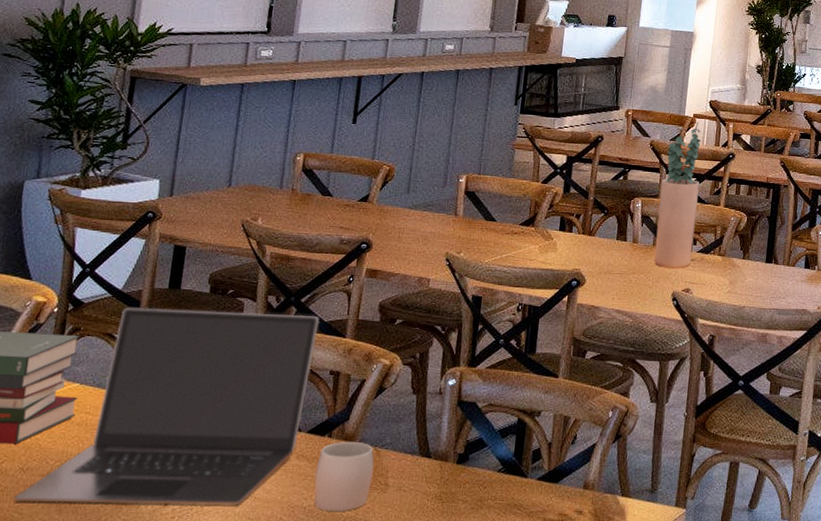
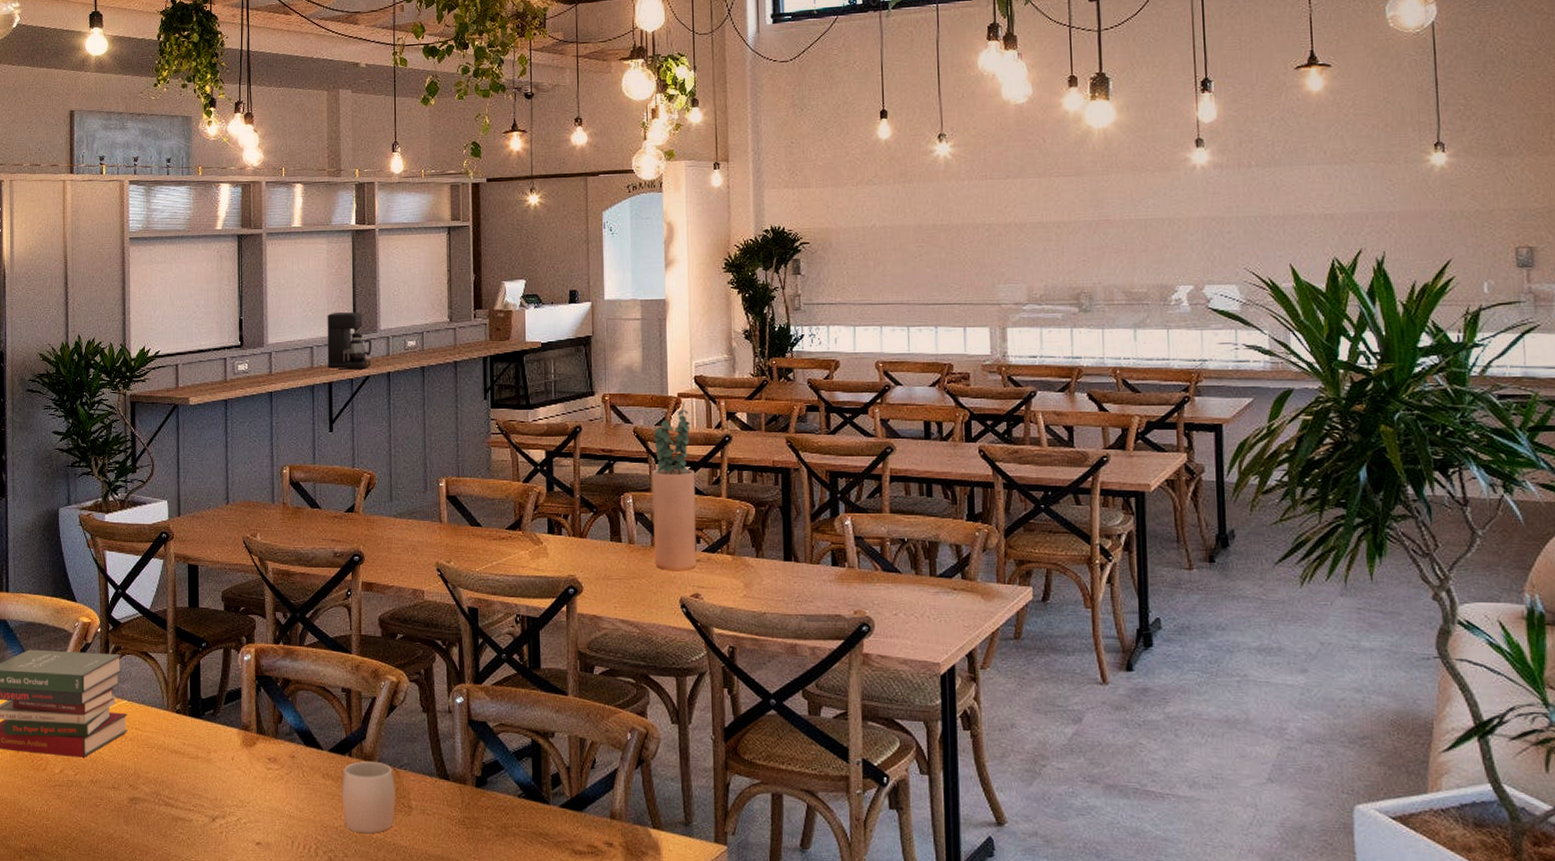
laptop: present [14,307,320,506] -> none [89,626,326,823]
coffee maker: none [359,10,409,67] -> present [327,311,372,370]

